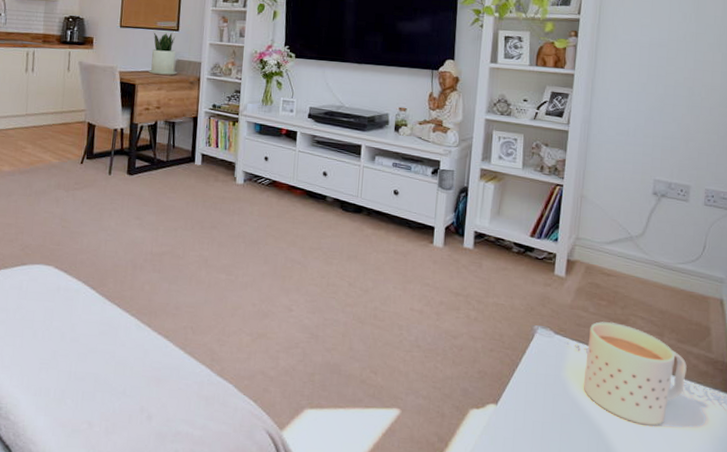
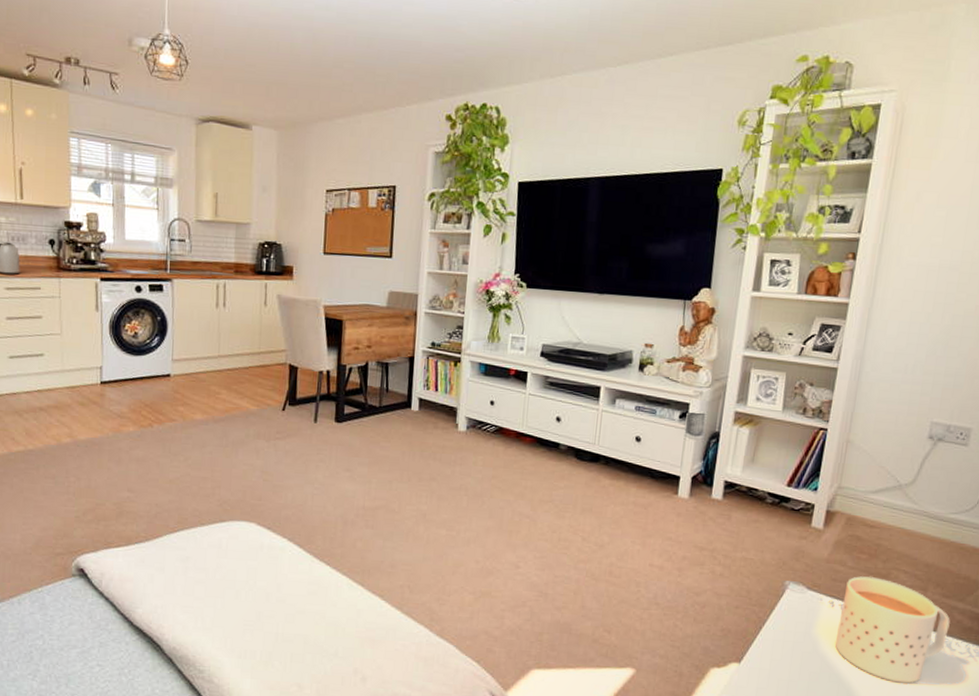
planter: present [148,32,177,76] -> none [357,259,391,311]

